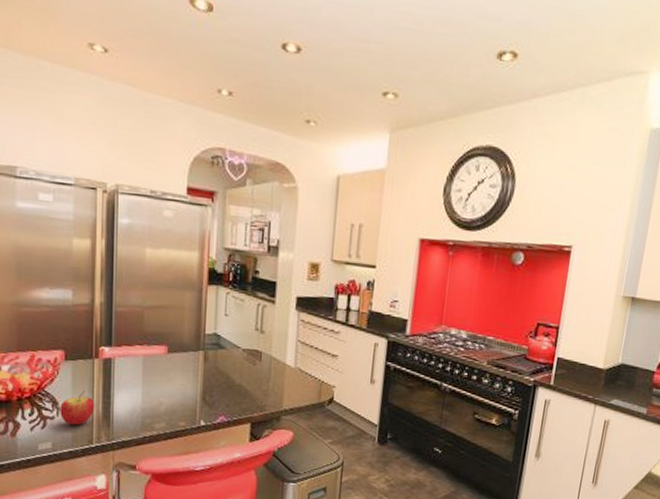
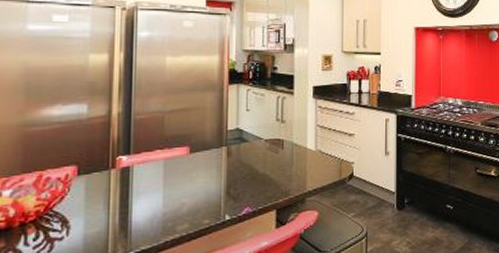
apple: present [60,391,95,426] -> none [70,204,111,243]

